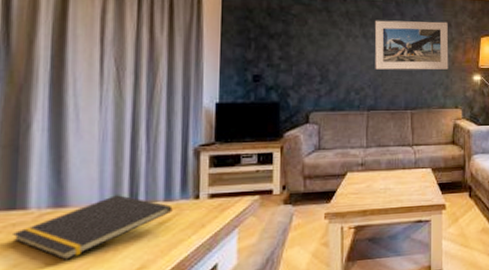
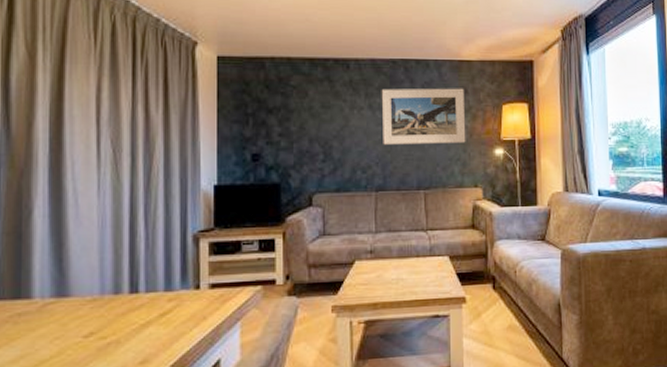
notepad: present [13,195,173,260] -> none [19,284,173,352]

